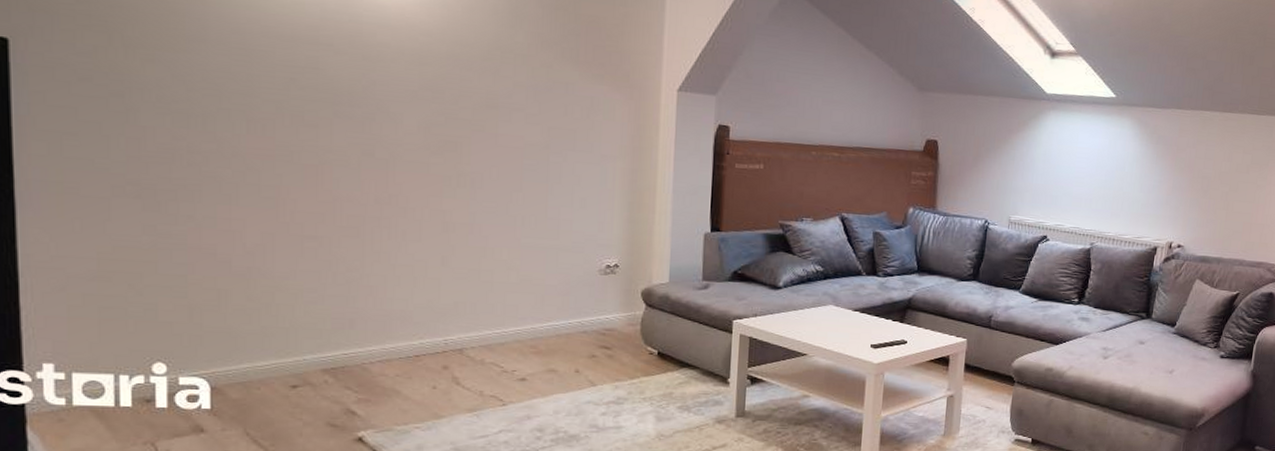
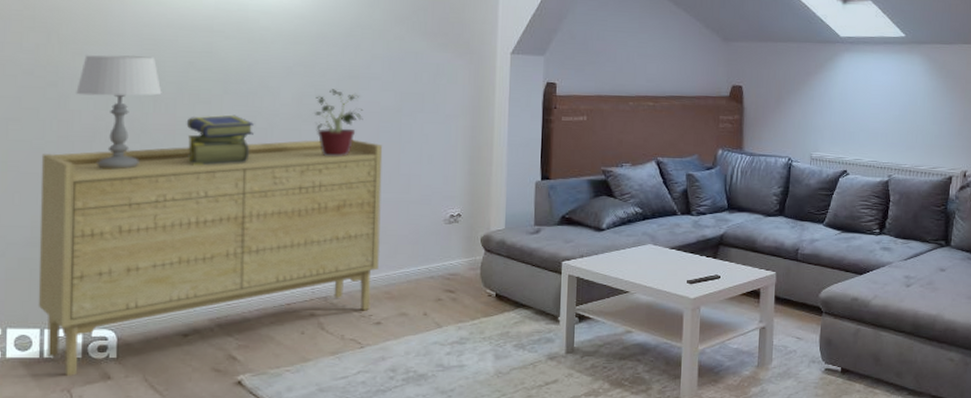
sideboard: none [107,175,527,428] -> present [38,139,383,376]
table lamp: none [148,62,257,198] -> present [76,55,162,170]
stack of books: none [288,141,372,198] -> present [186,114,254,166]
potted plant: none [446,118,504,196] -> present [315,89,364,157]

